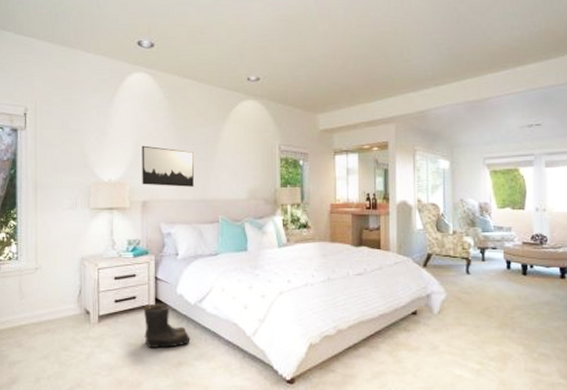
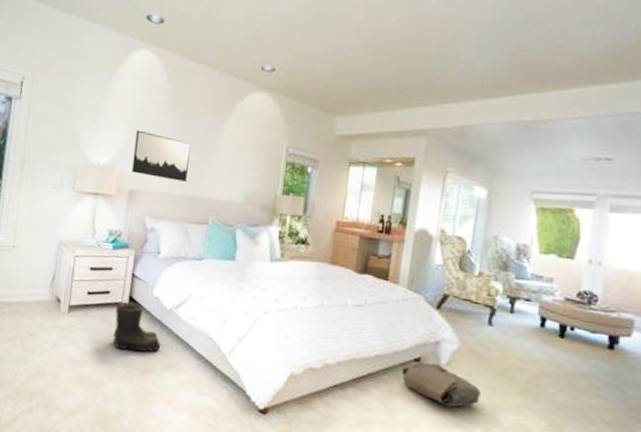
bag: none [402,313,469,349] -> present [401,362,481,408]

